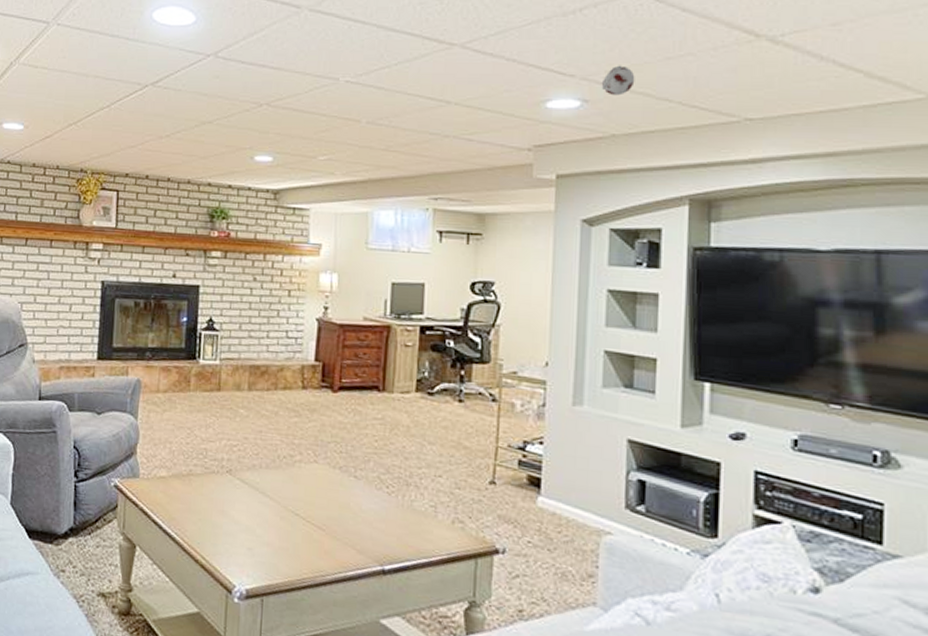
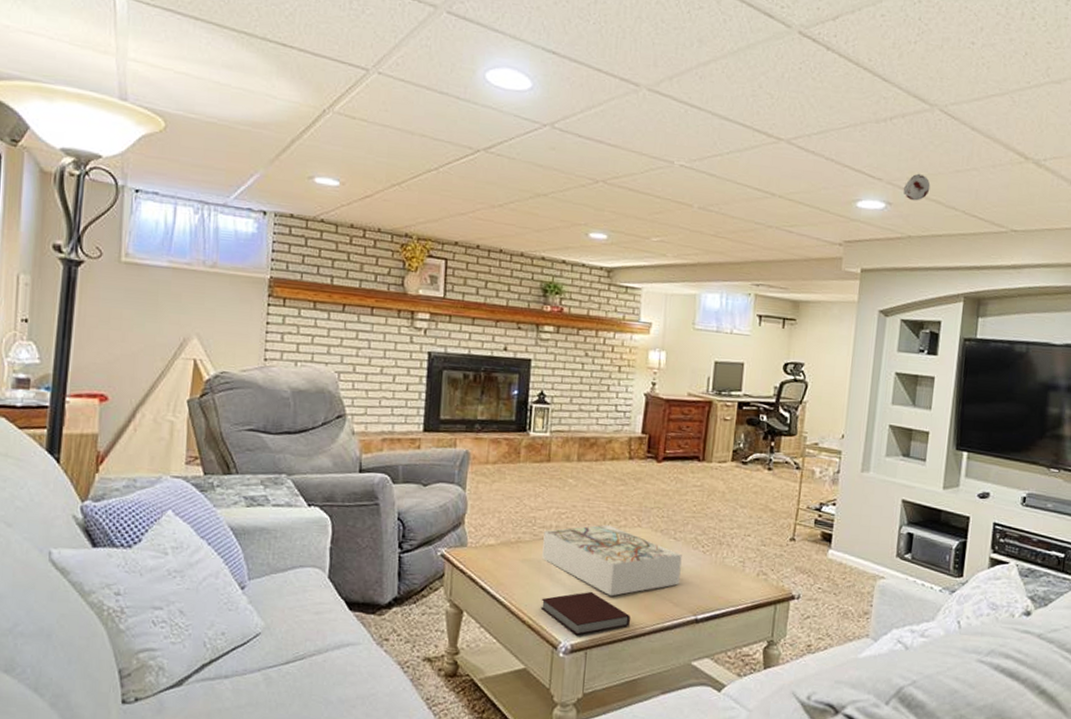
notebook: none [213,531,310,579] -> present [540,591,631,635]
board game: none [214,459,364,539] -> present [542,525,682,596]

